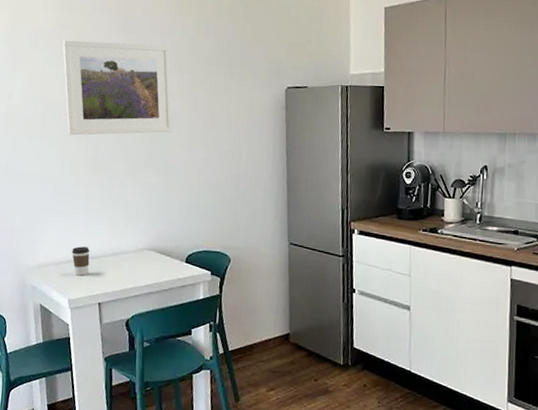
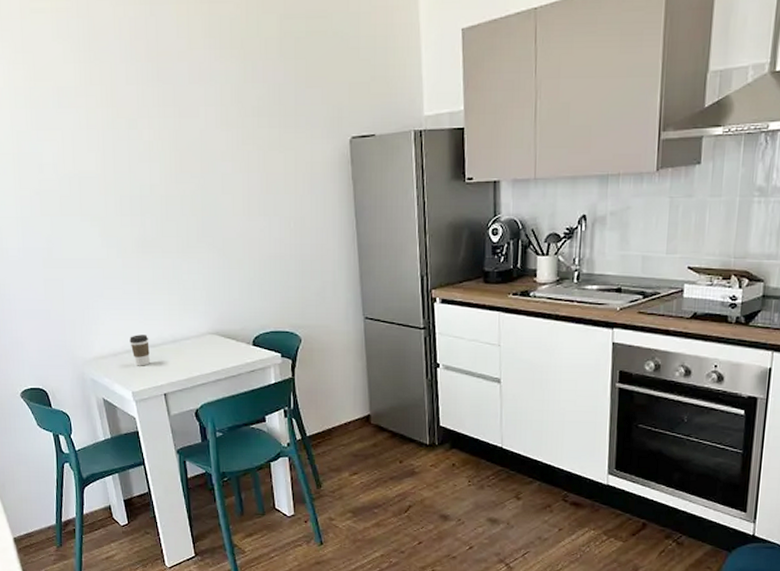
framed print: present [62,40,173,136] -> none [90,97,226,211]

